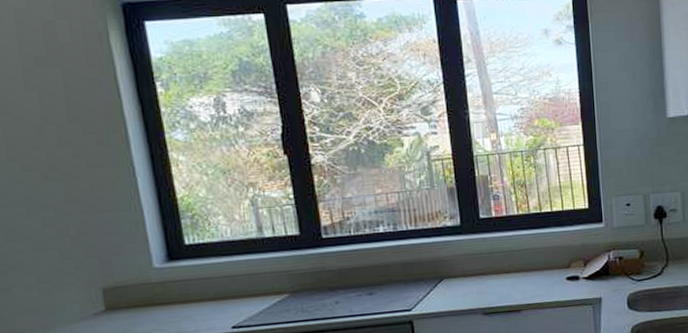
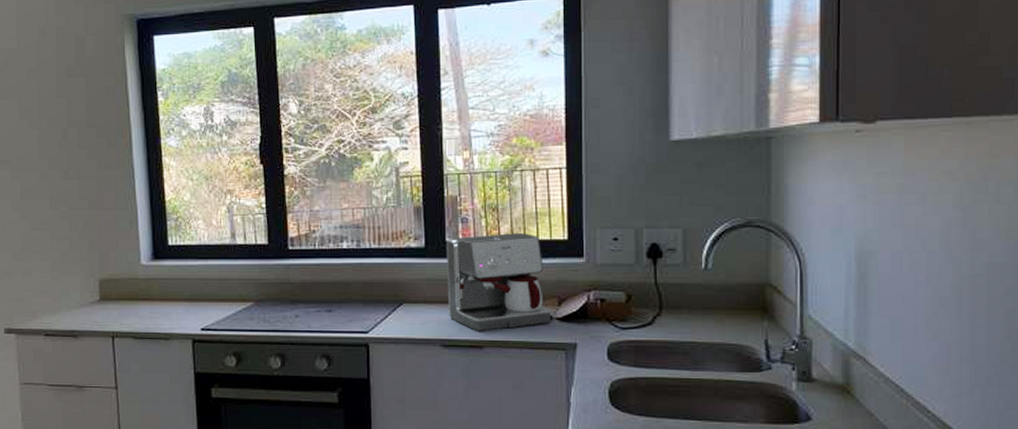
coffee maker: none [480,205,578,298] -> present [446,233,551,332]

